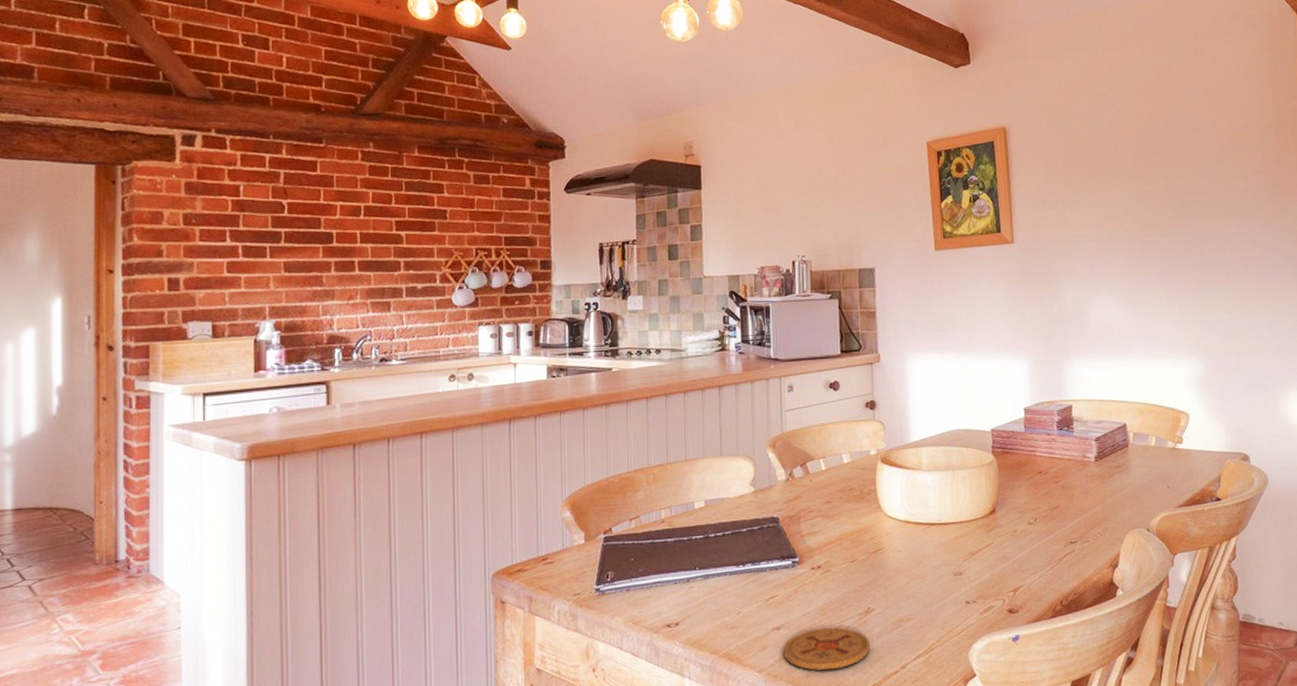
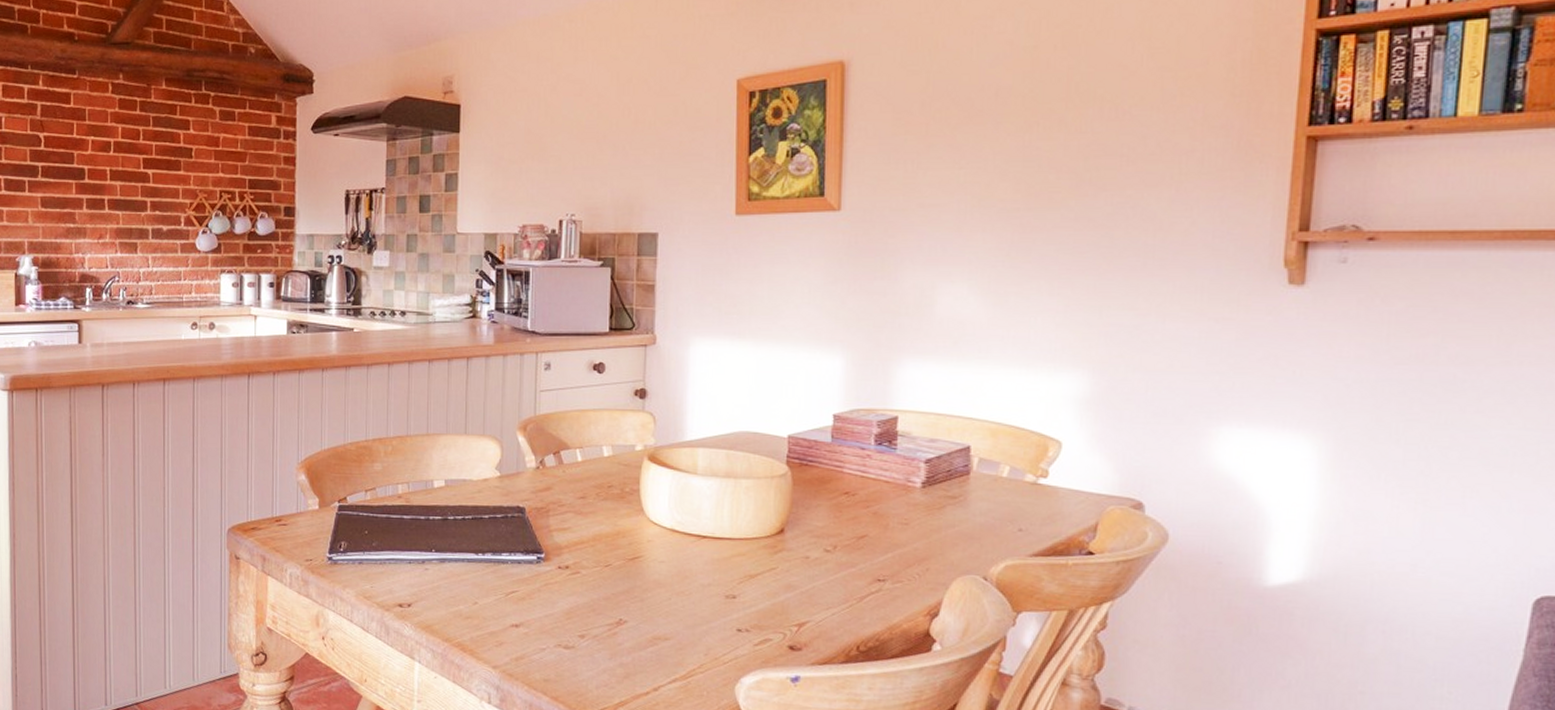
coaster: present [784,627,871,671] -> none [522,632,620,679]

